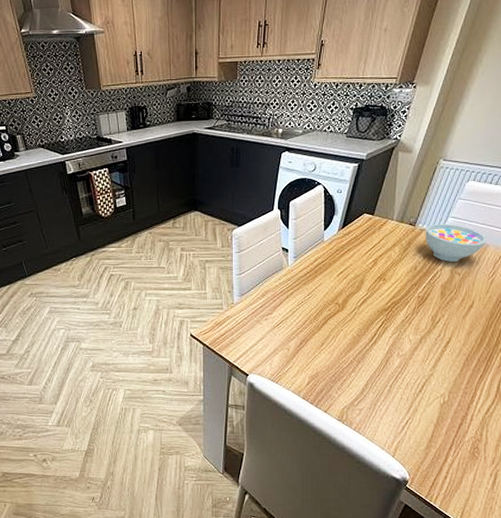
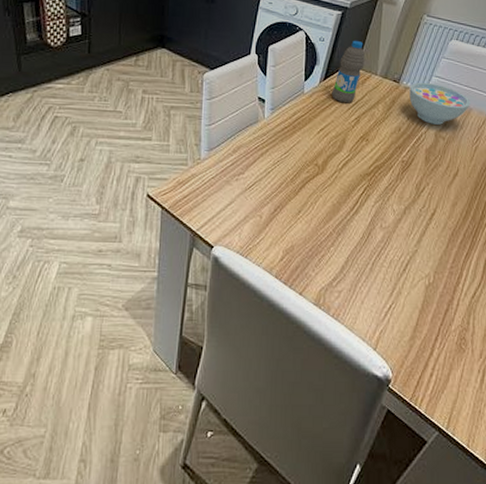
water bottle: none [350,189,381,248] -> present [332,40,365,103]

